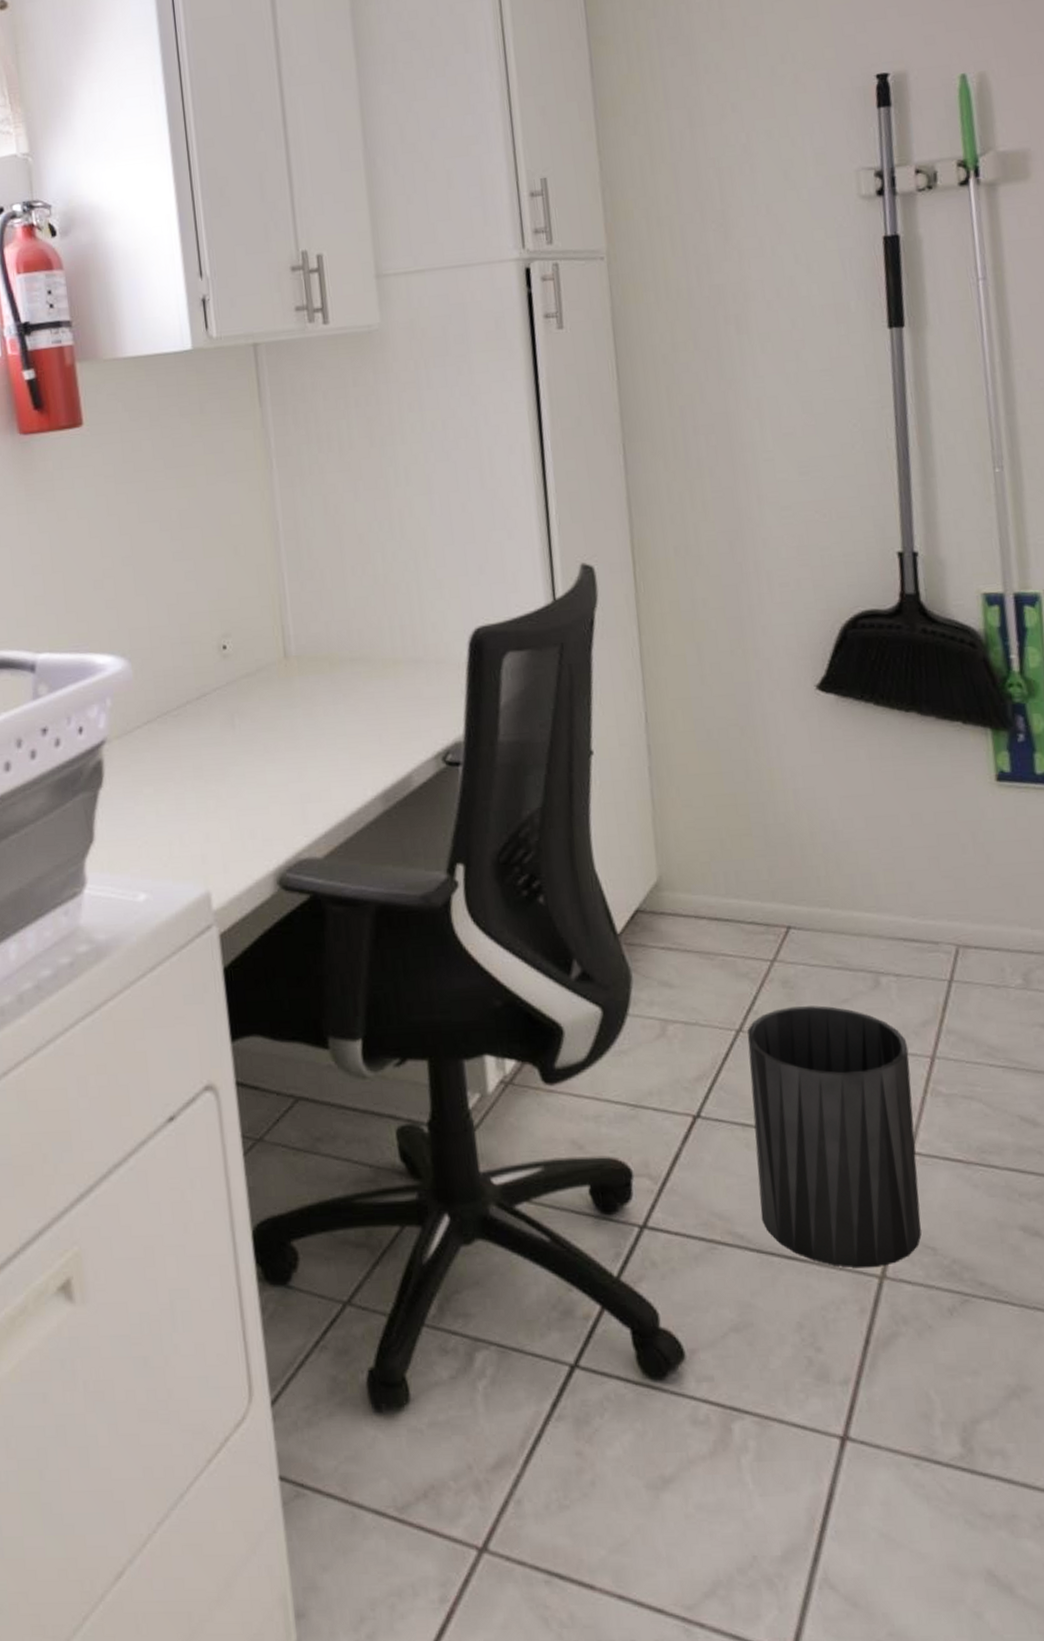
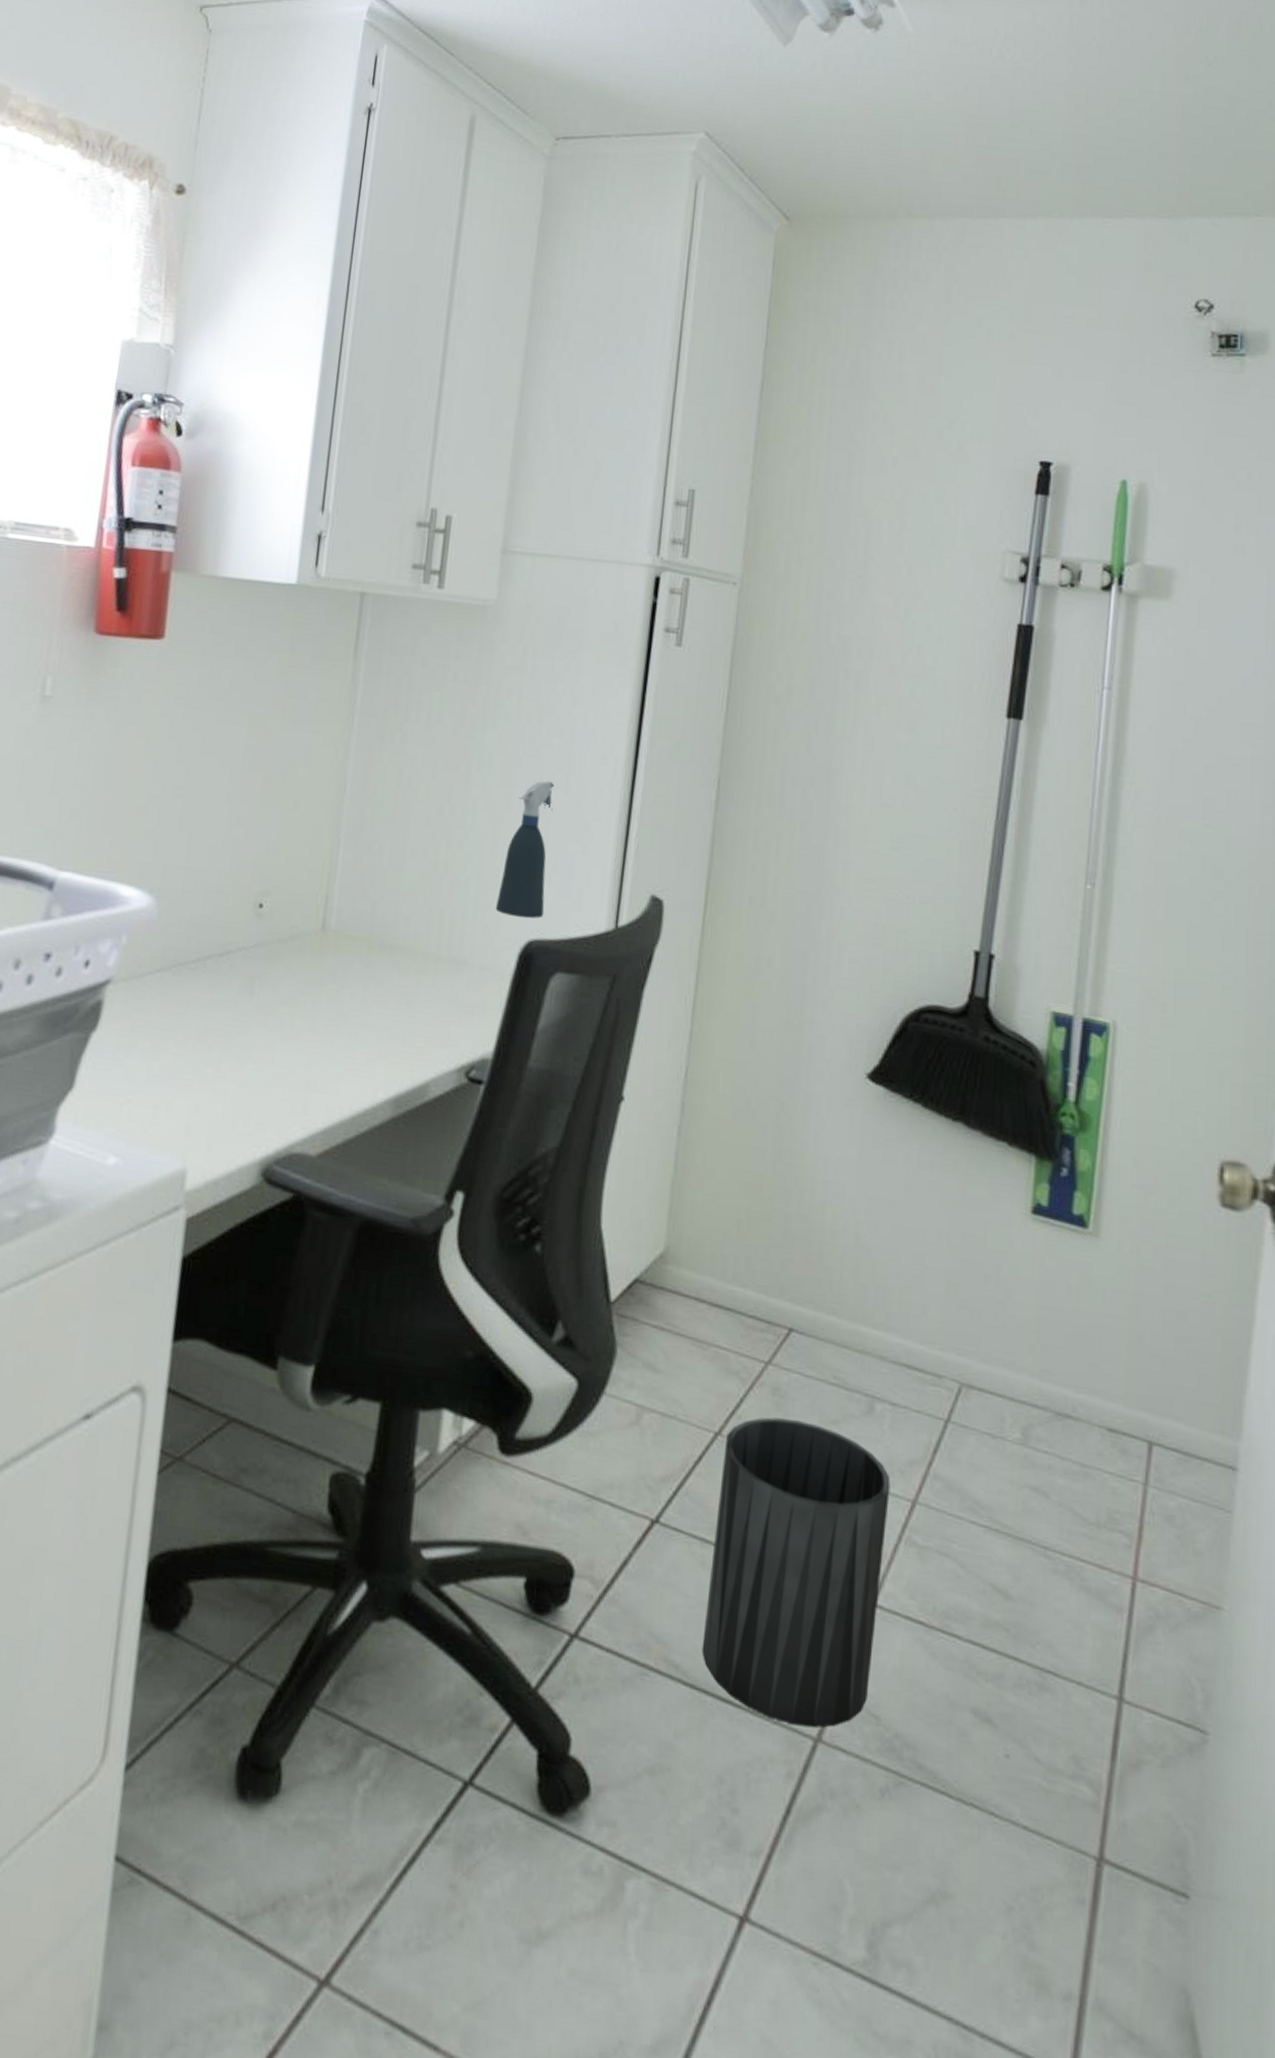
spray bottle: none [438,479,485,610] -> present [495,781,555,919]

